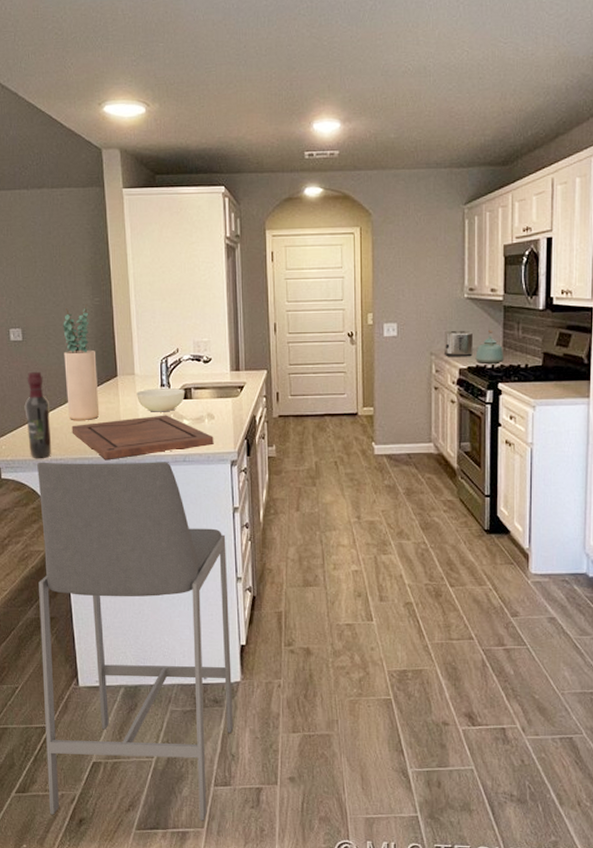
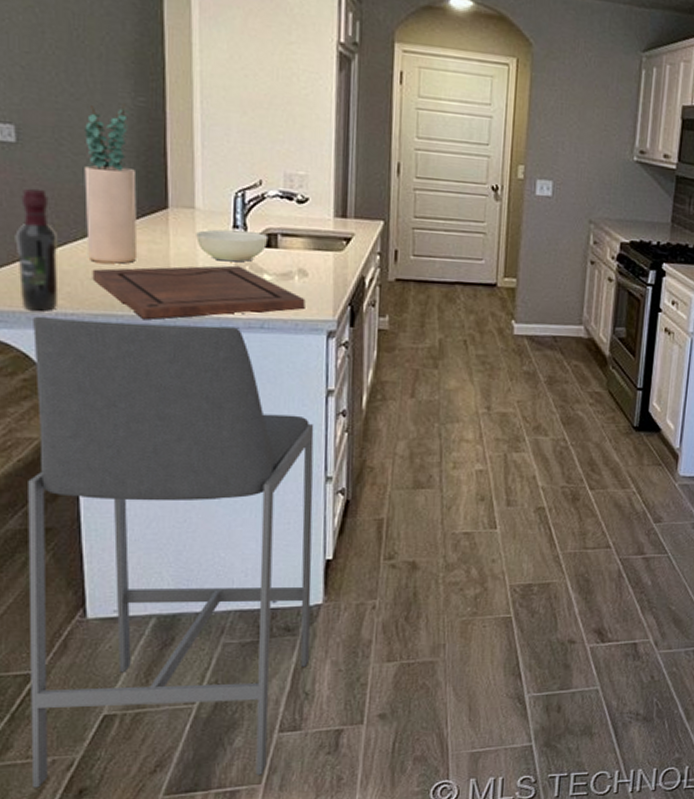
toaster: present [443,330,474,357] -> none [604,196,640,230]
kettle: present [475,329,504,363] -> none [639,201,672,241]

